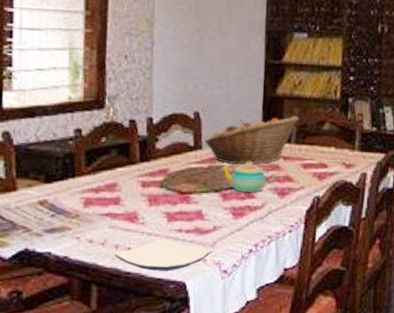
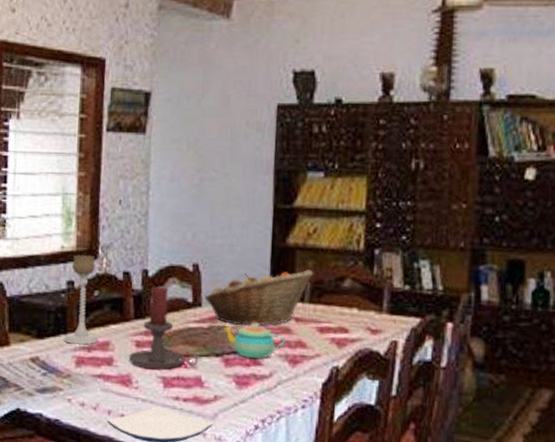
candle holder: none [71,105,107,187] -> present [63,255,99,345]
candle holder: none [134,132,200,206] -> present [128,286,199,369]

